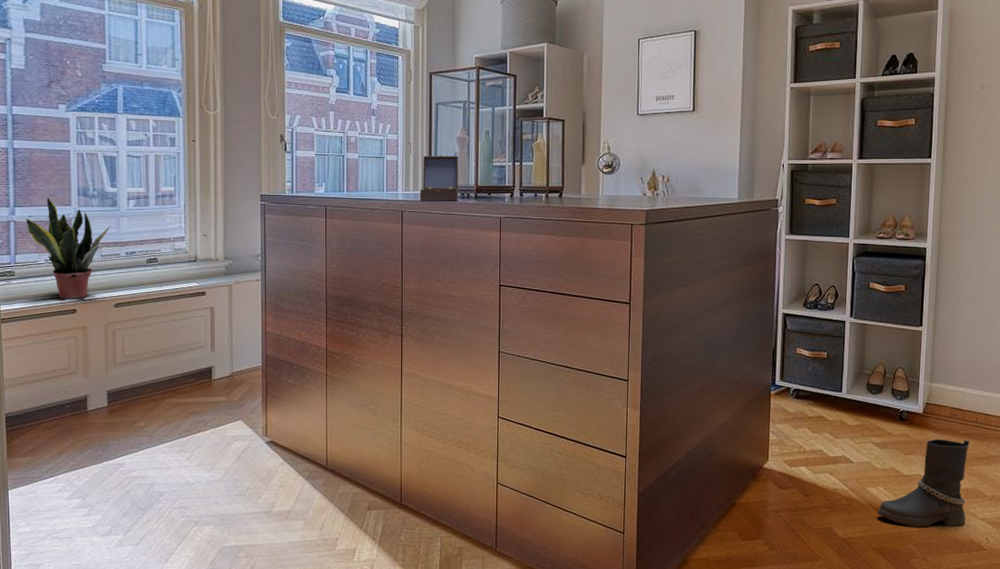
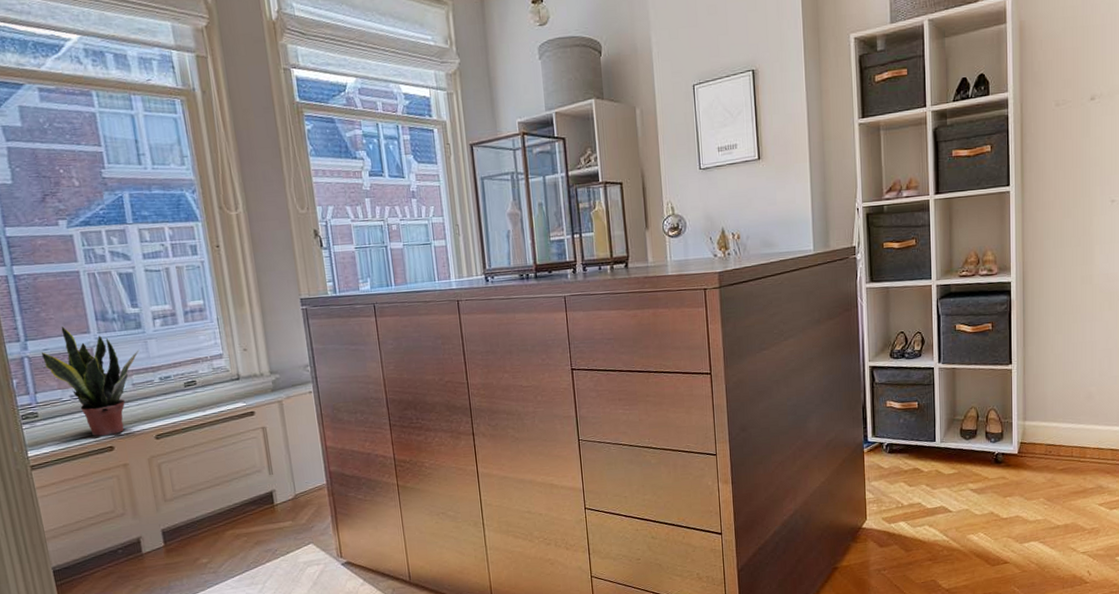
jewelry box: present [419,154,459,202] -> none [474,233,517,289]
boot: present [877,439,970,527] -> none [979,475,1067,569]

